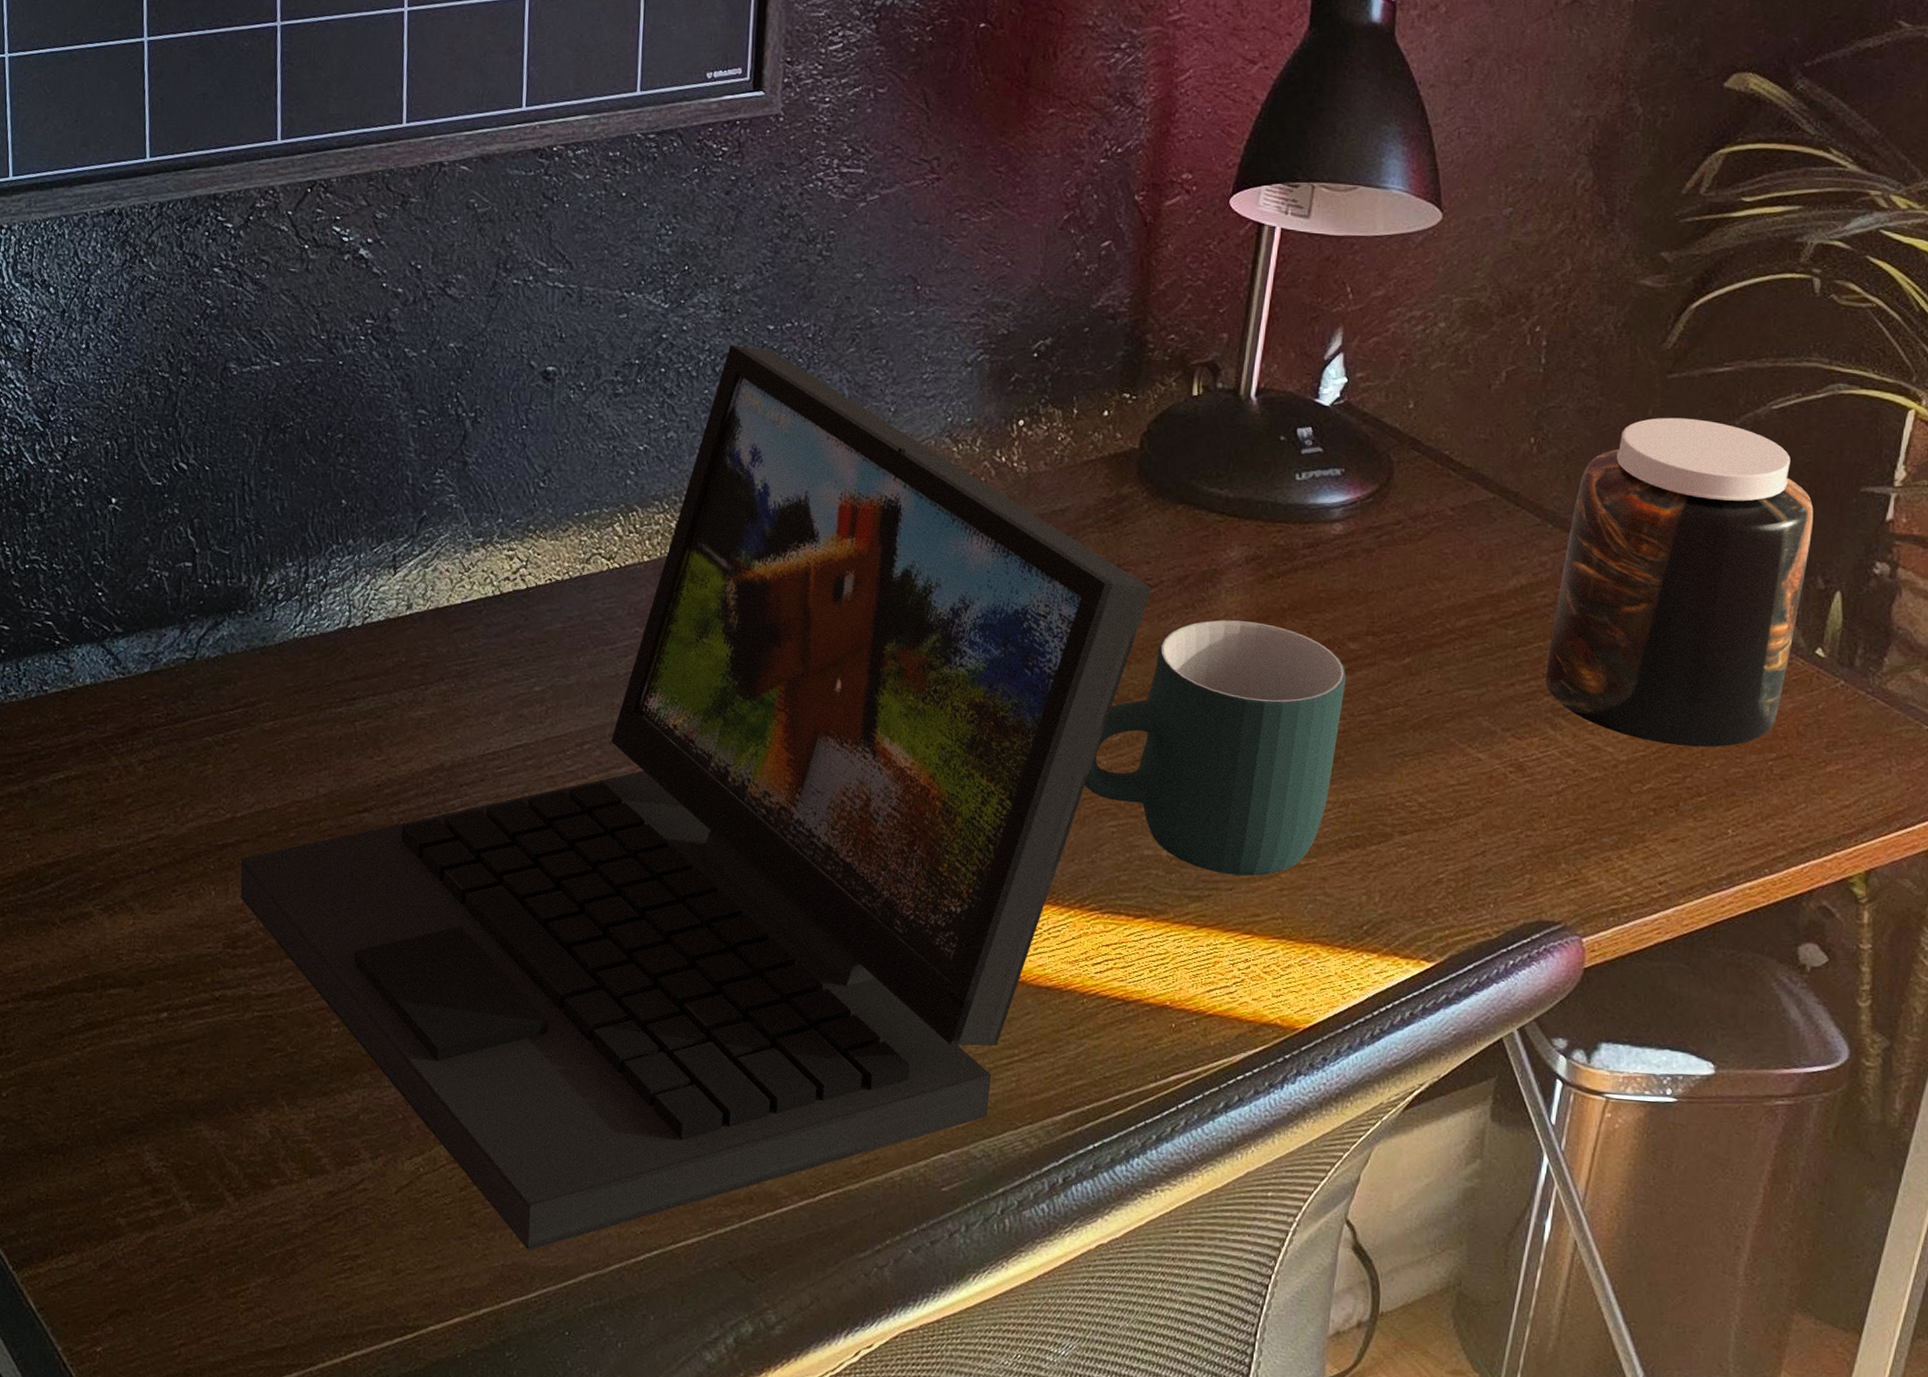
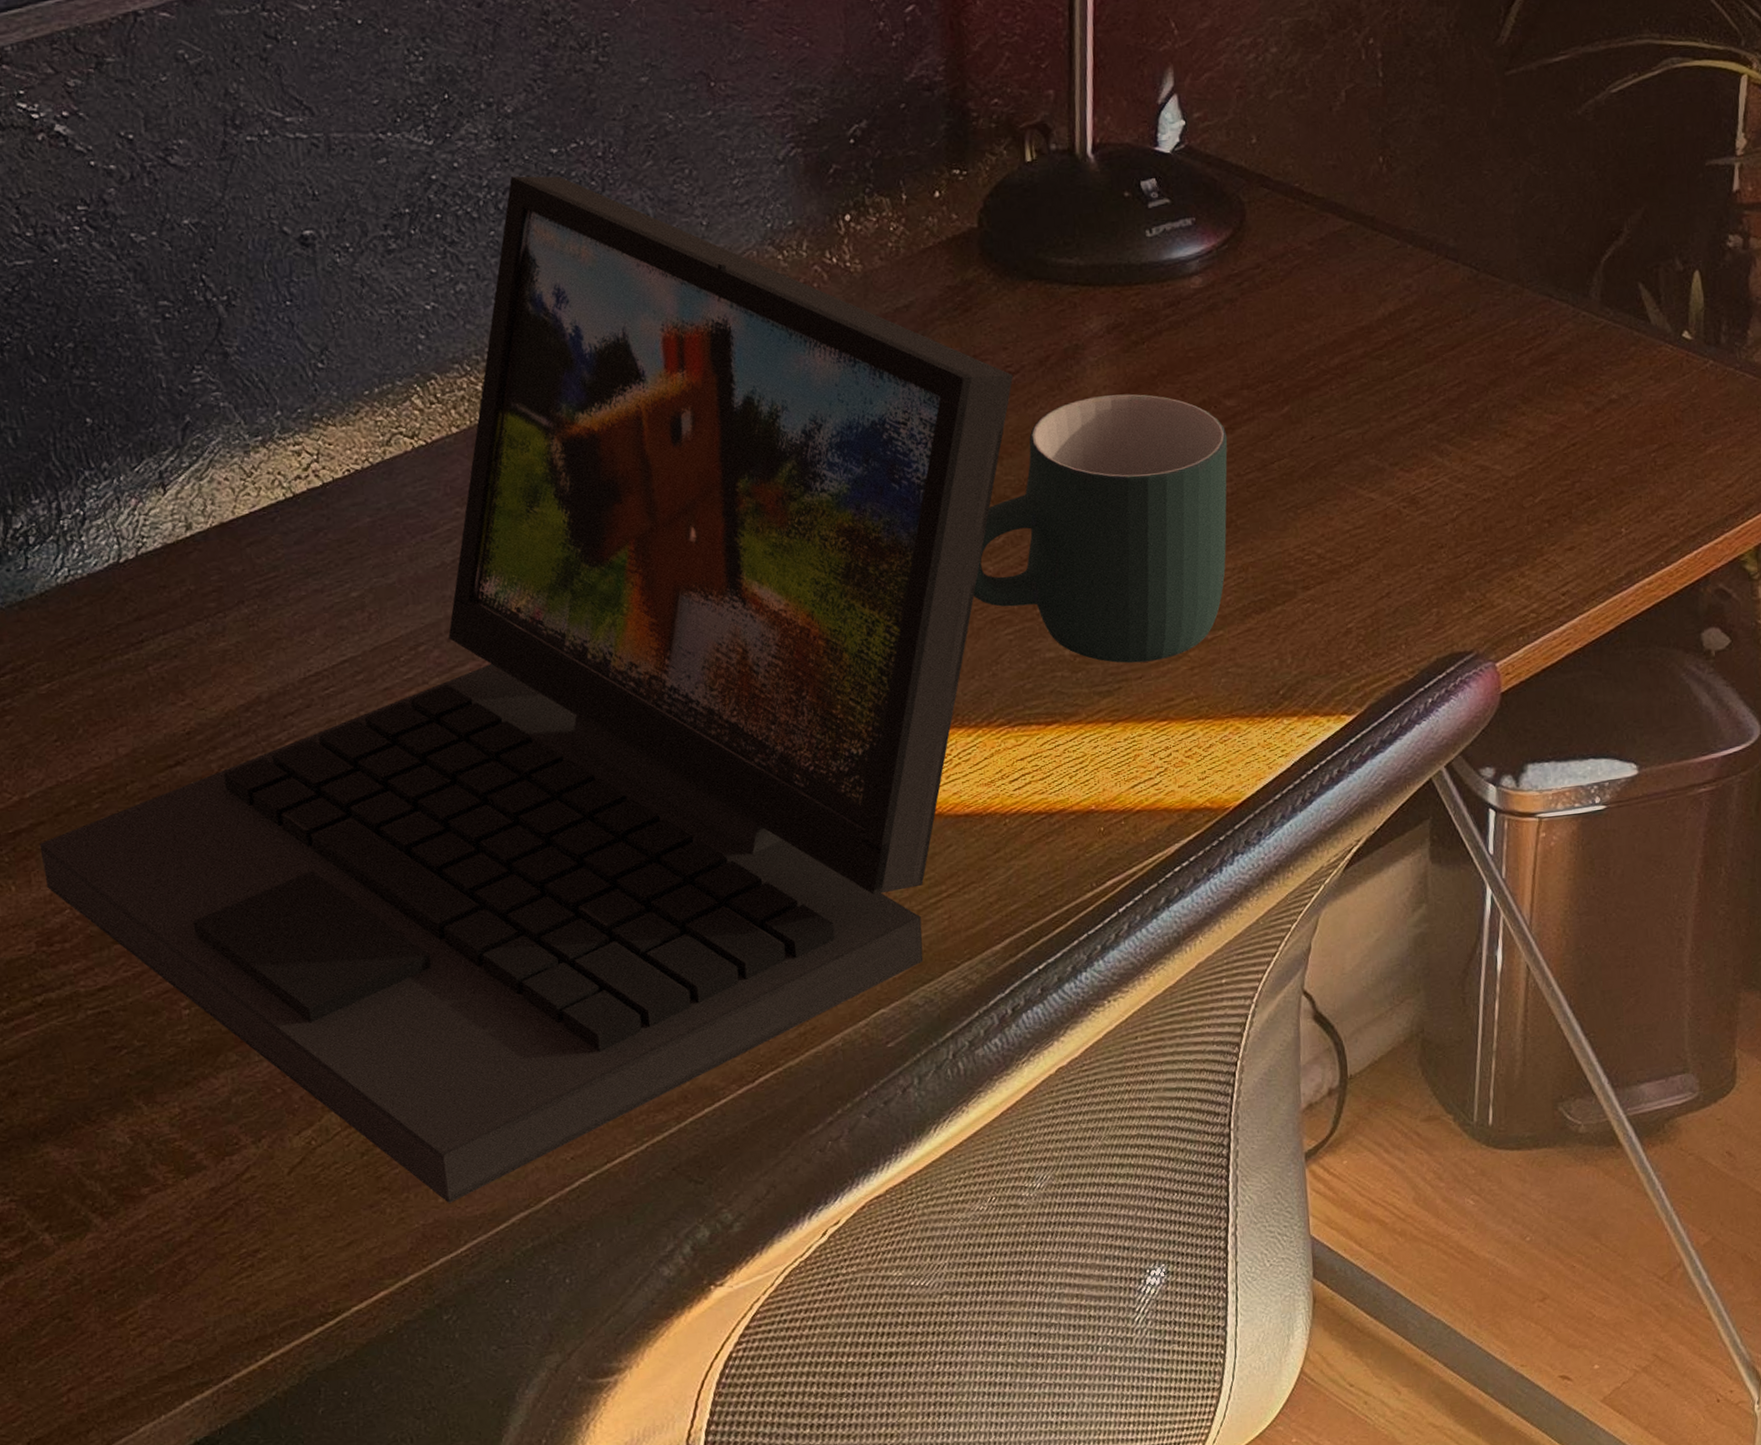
jar: present [1545,417,1814,748] -> none [1425,113,1665,453]

